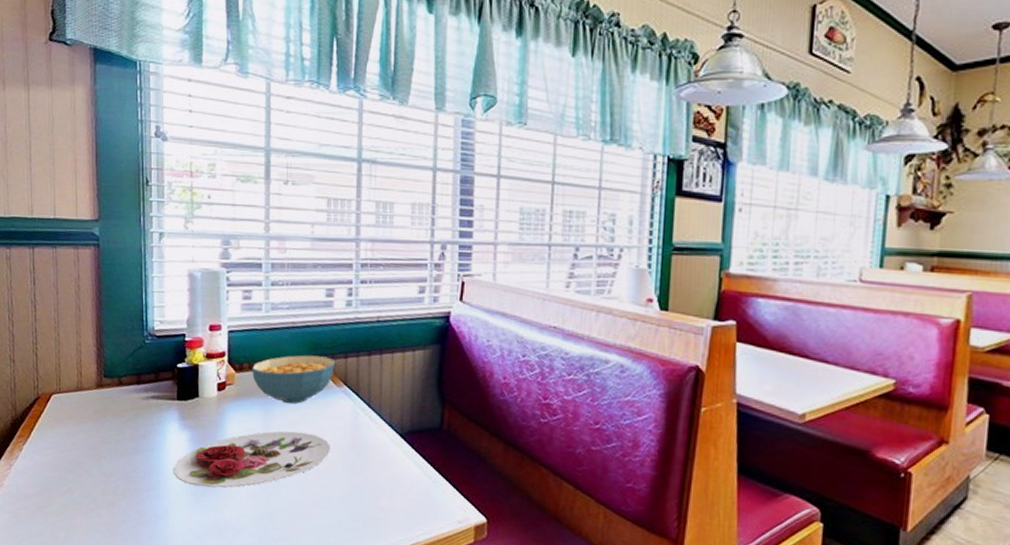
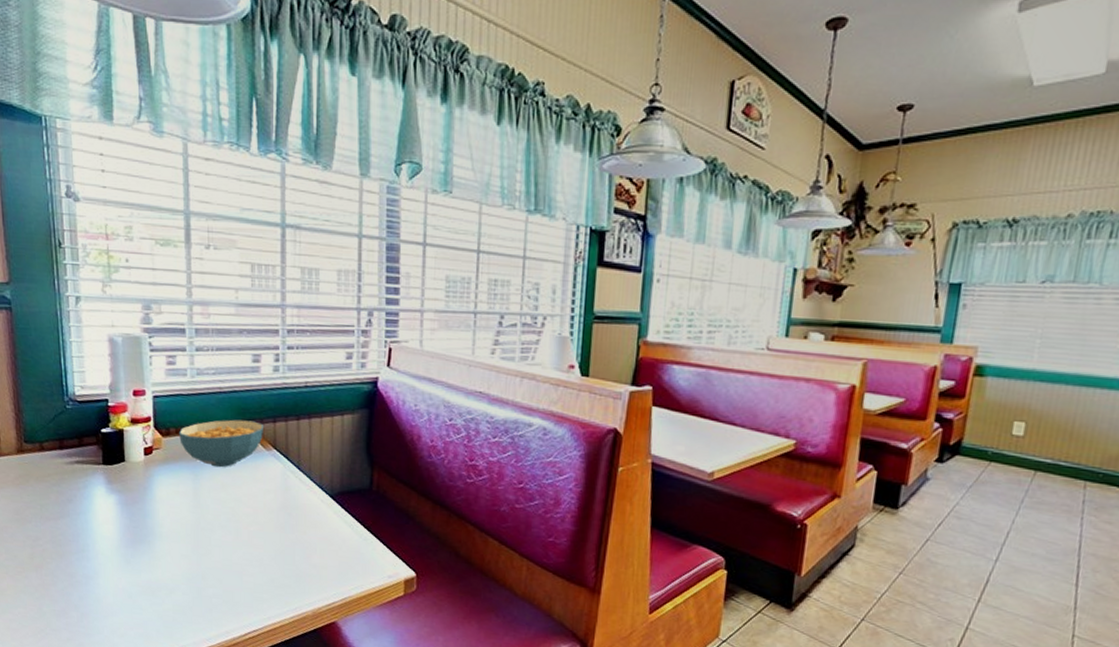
plate: present [174,431,330,488] -> none [102,493,261,550]

